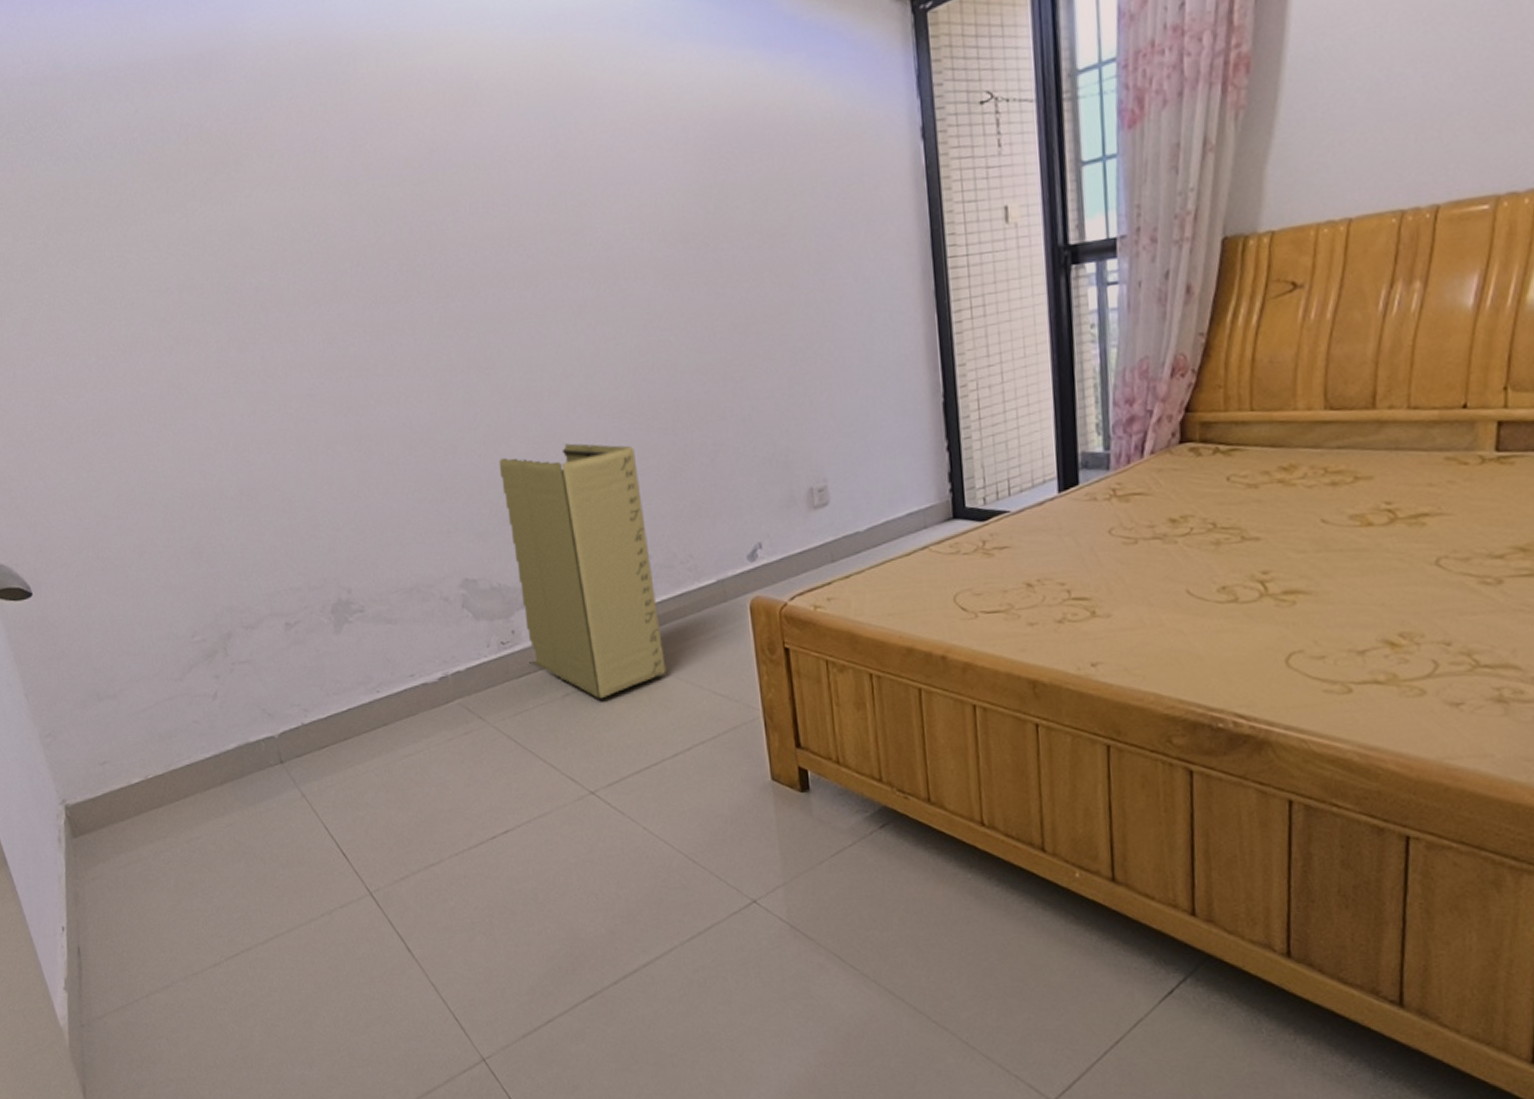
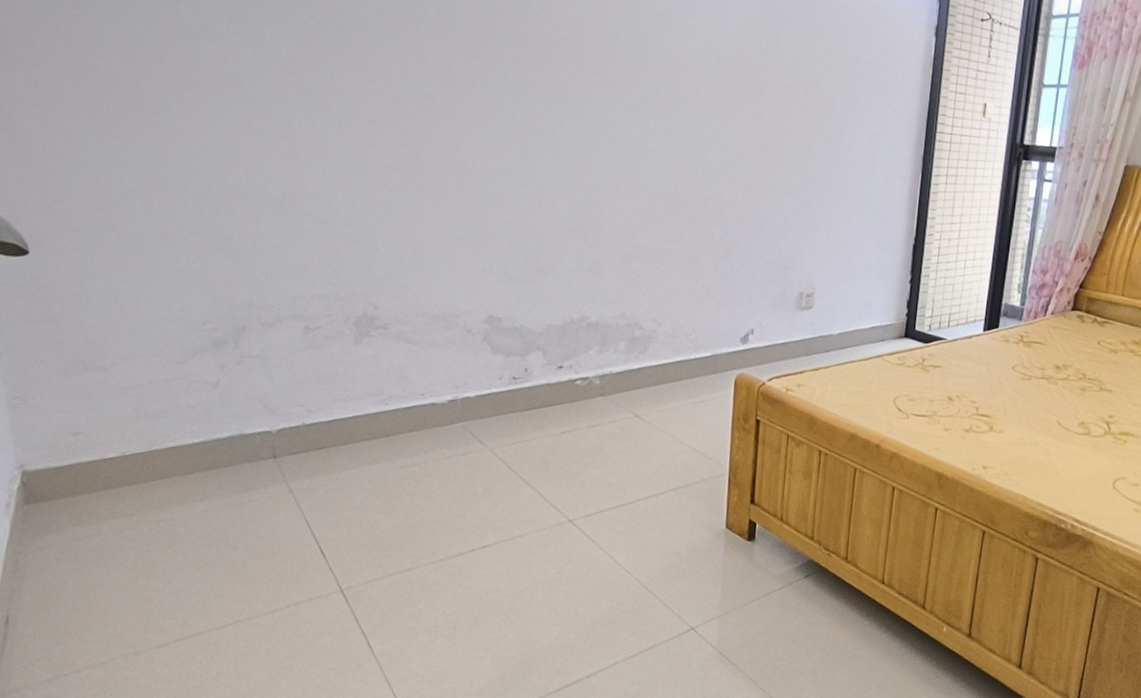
laundry hamper: present [498,443,667,701] -> none [535,214,664,442]

